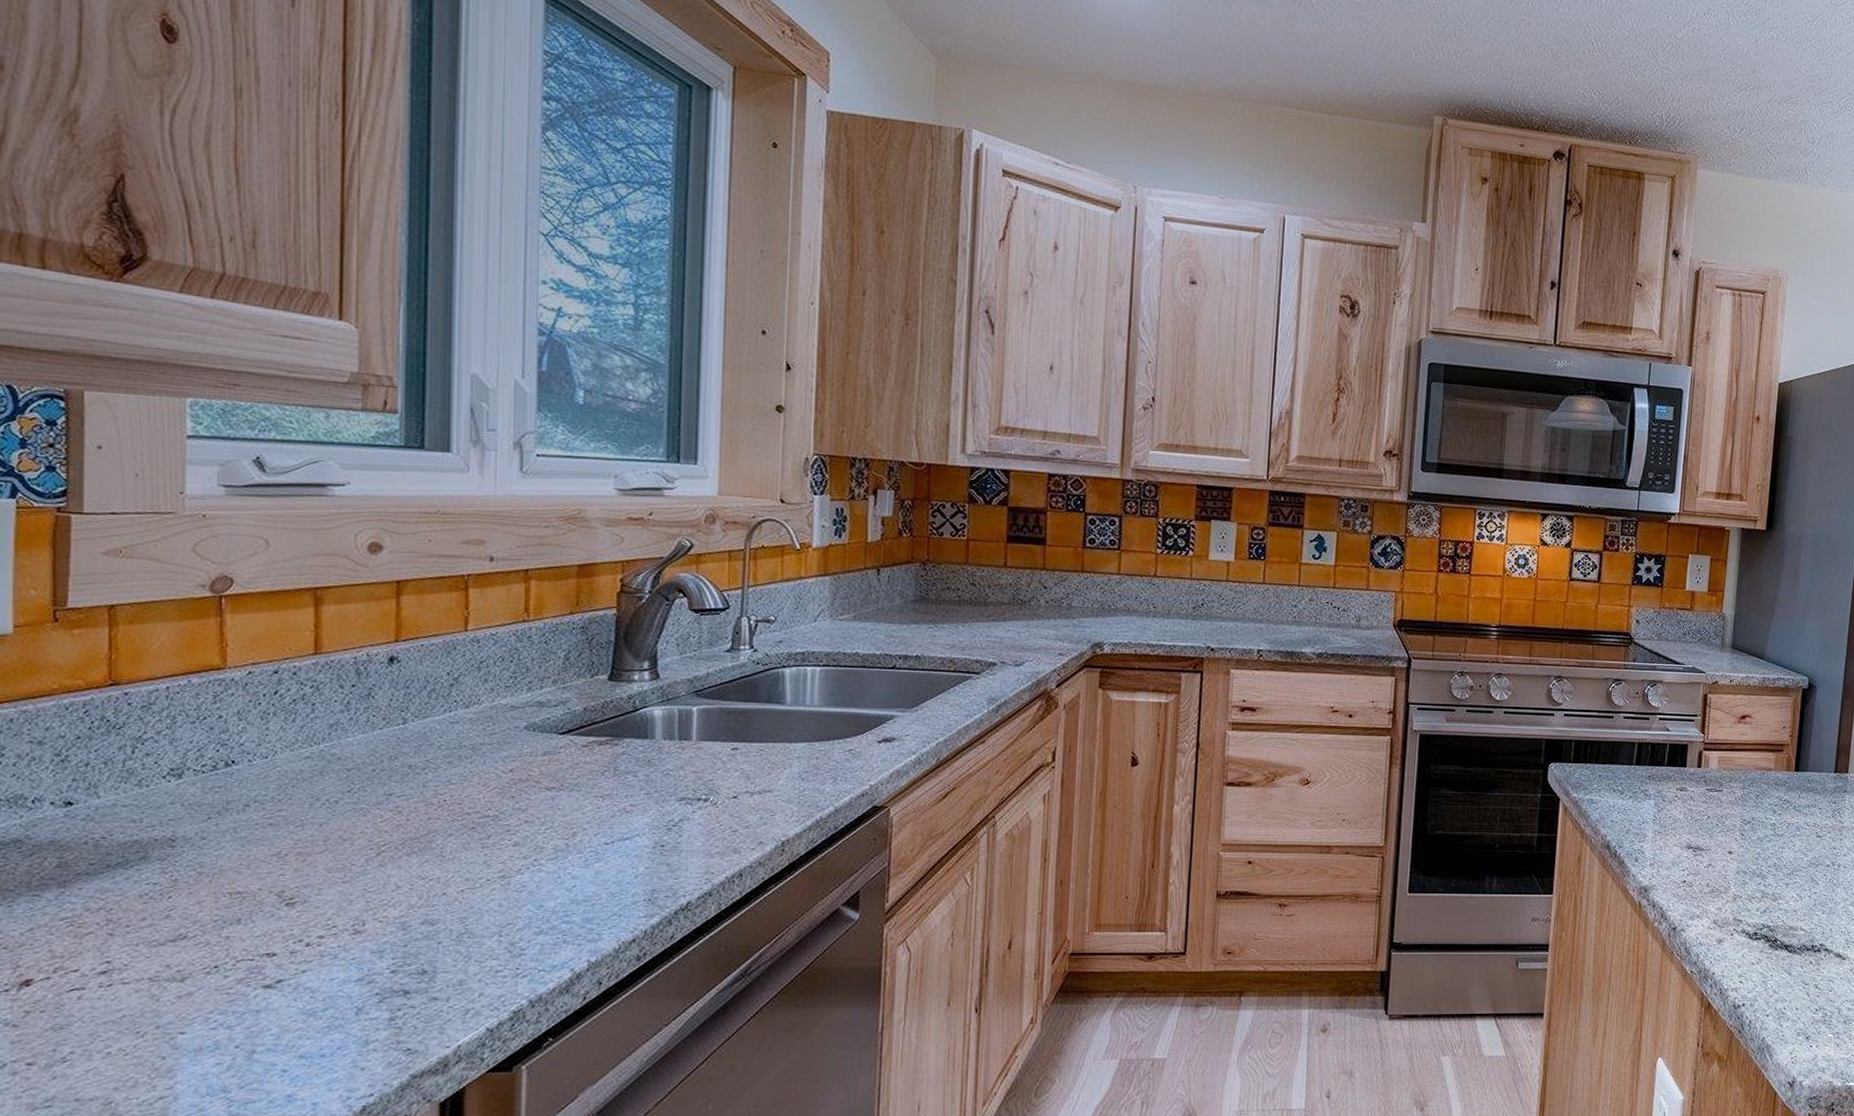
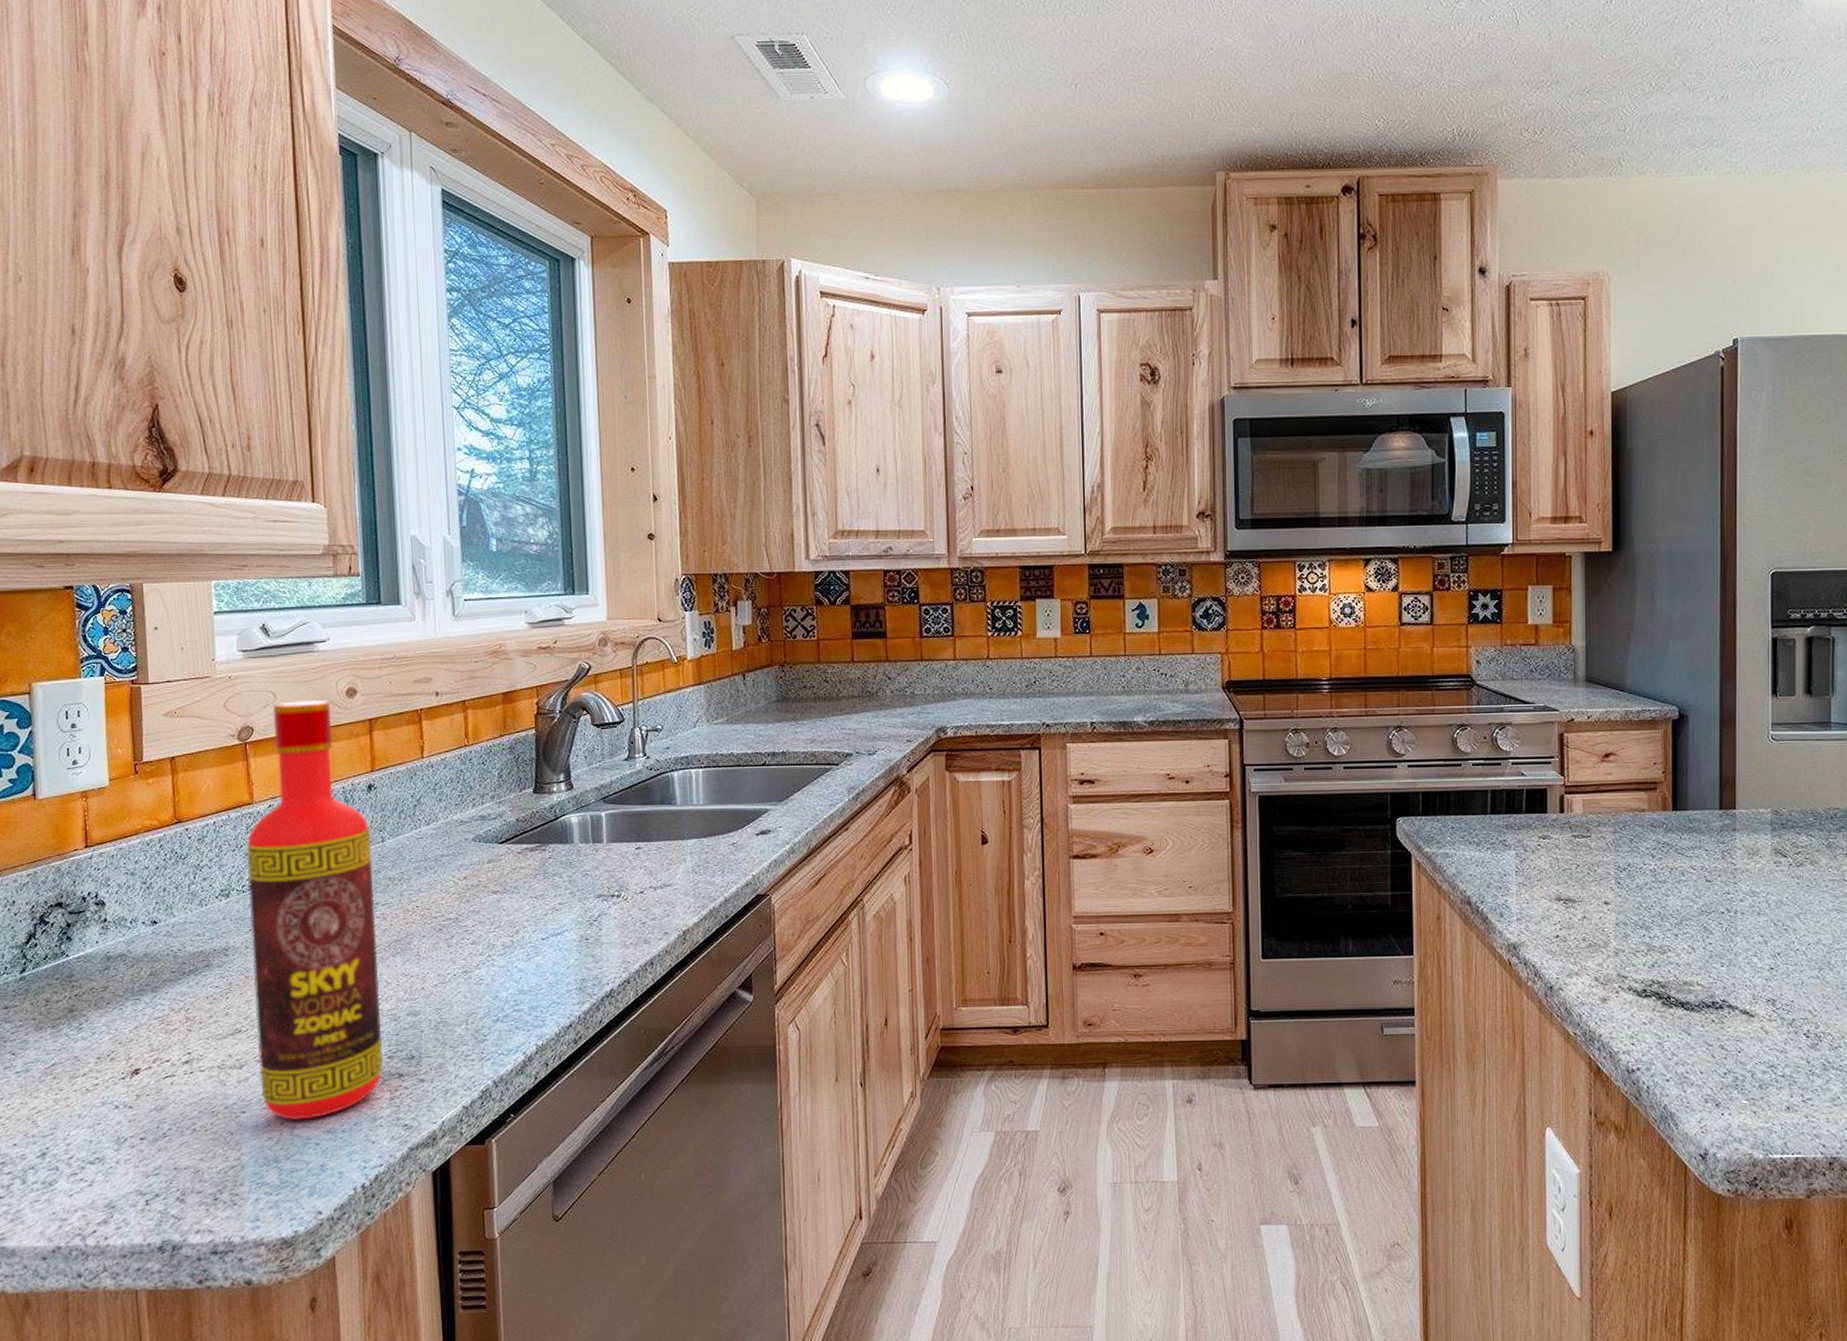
bottle: none [210,551,389,1044] -> present [246,699,384,1121]

